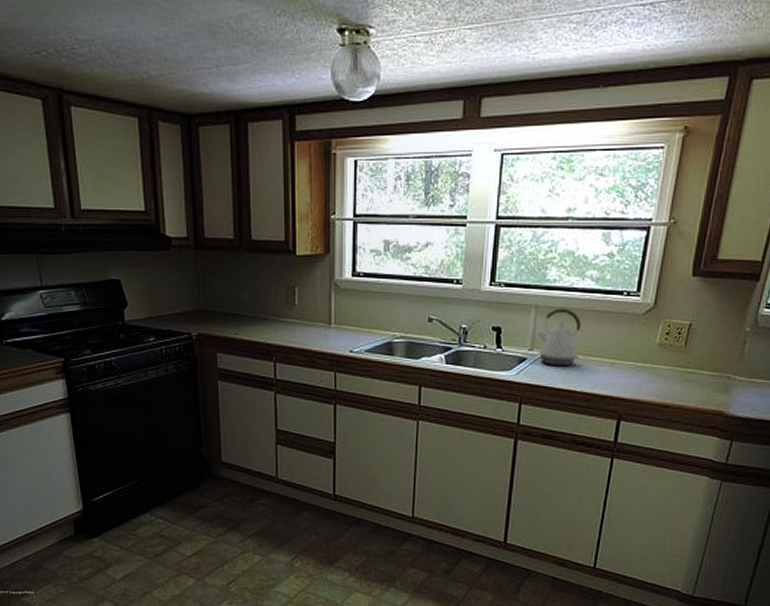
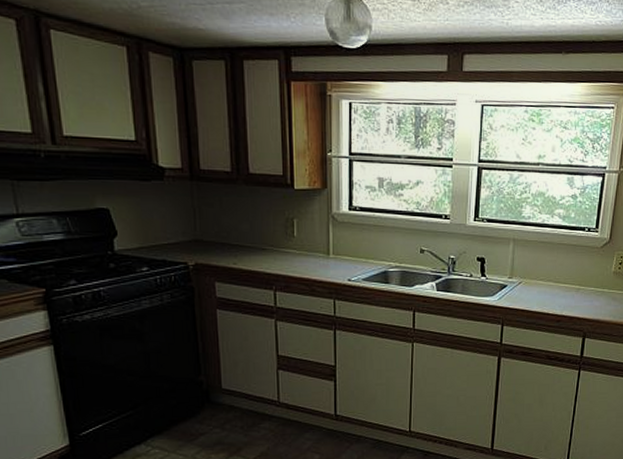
kettle: present [537,308,581,366] -> none [515,241,552,292]

